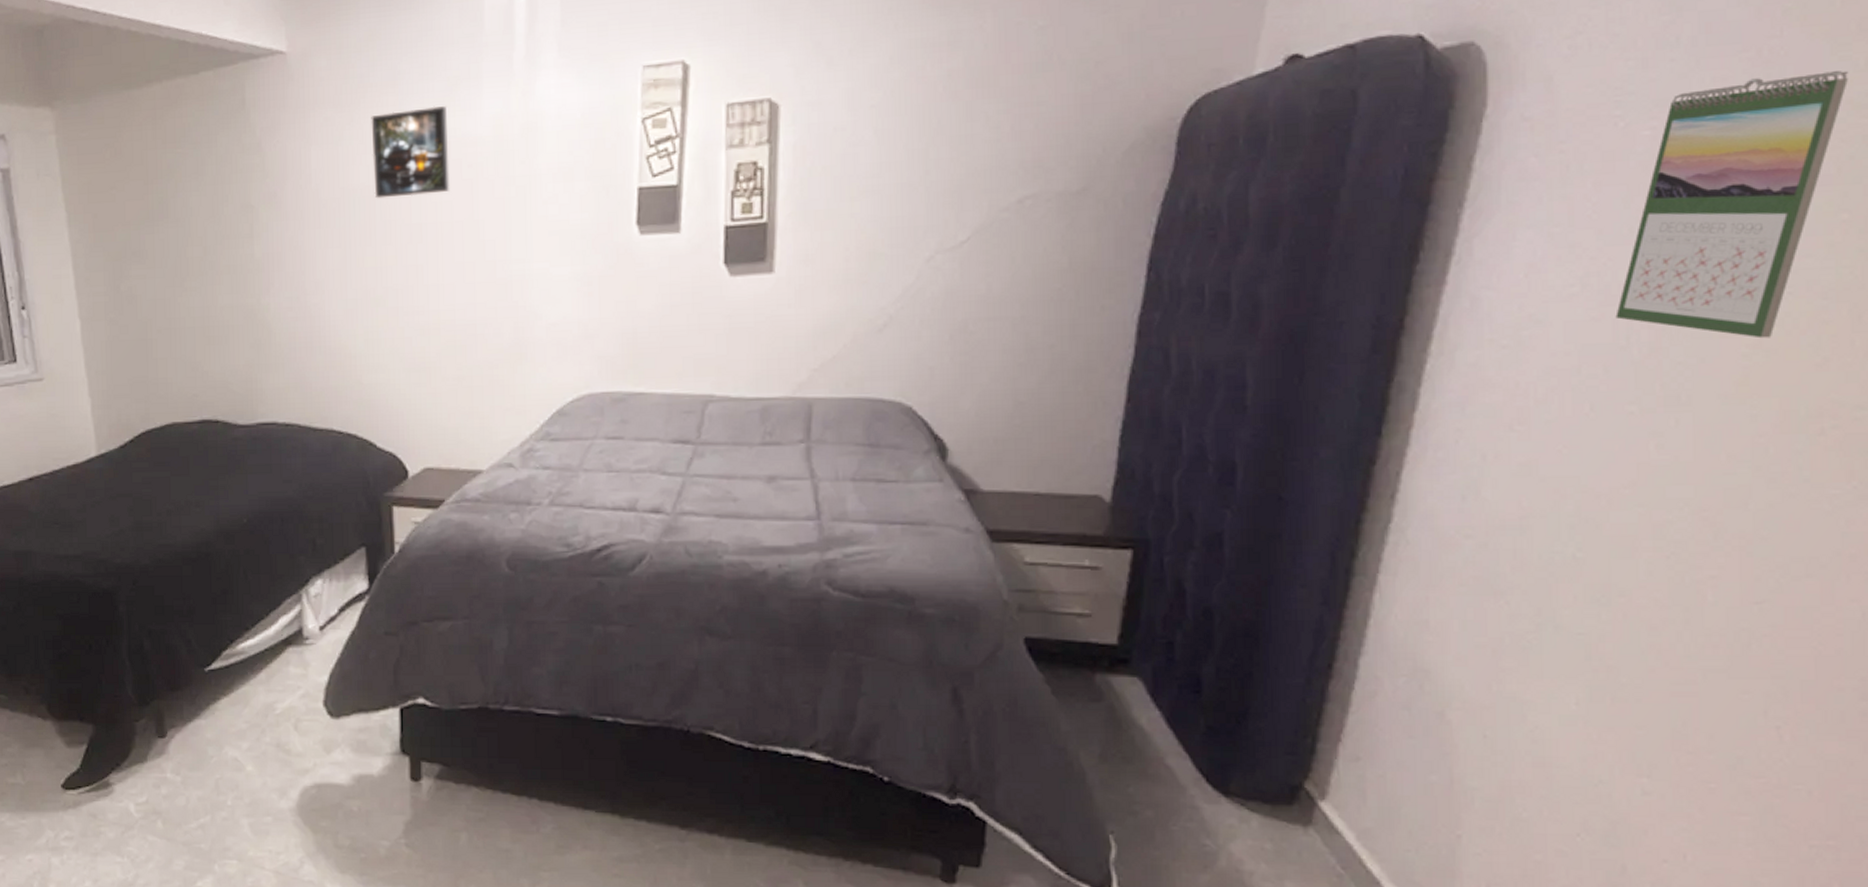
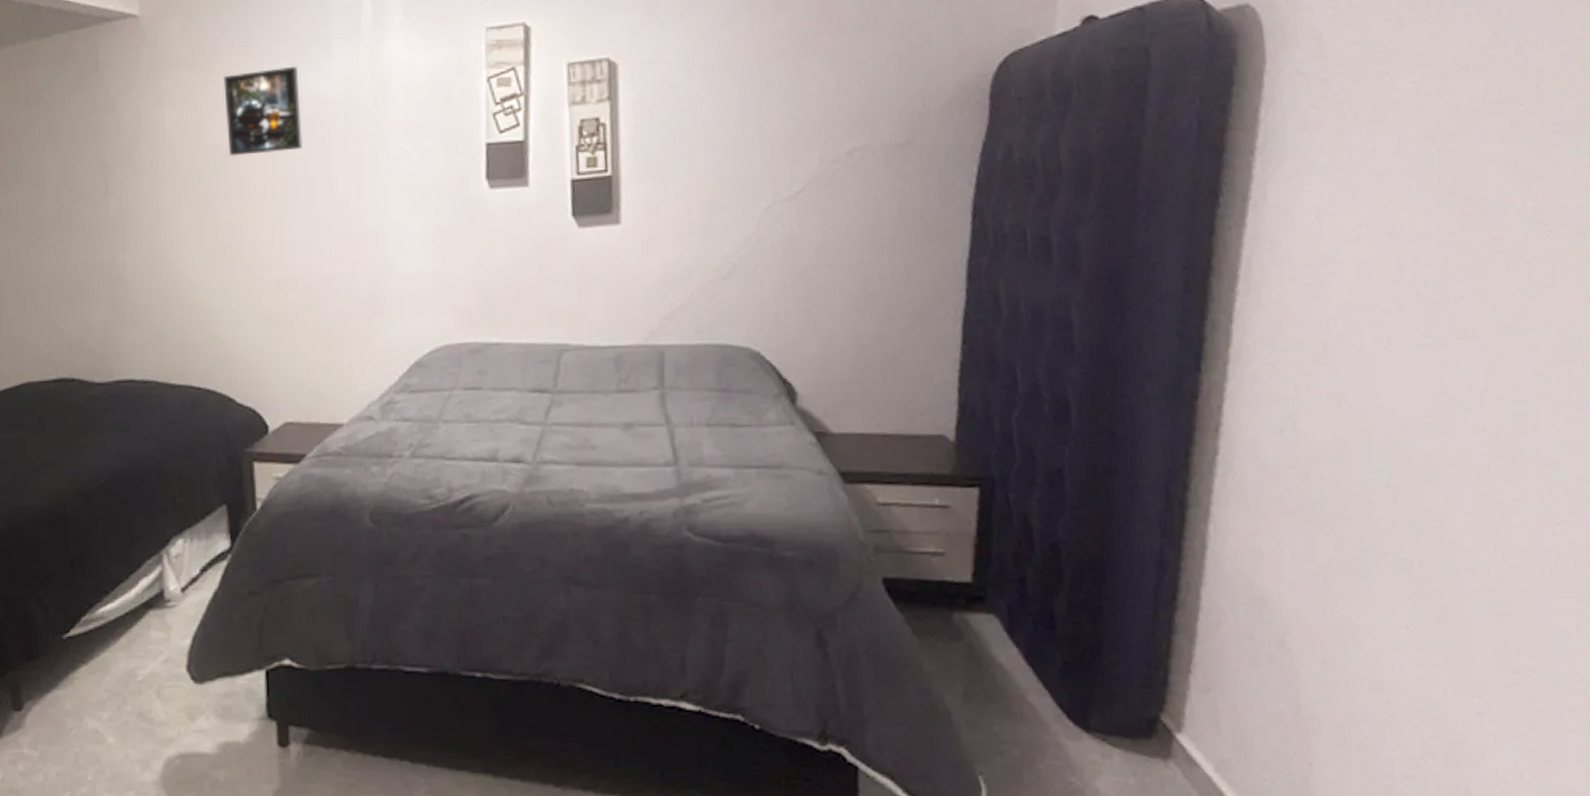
calendar: present [1615,70,1849,339] -> none [1400,29,1579,274]

